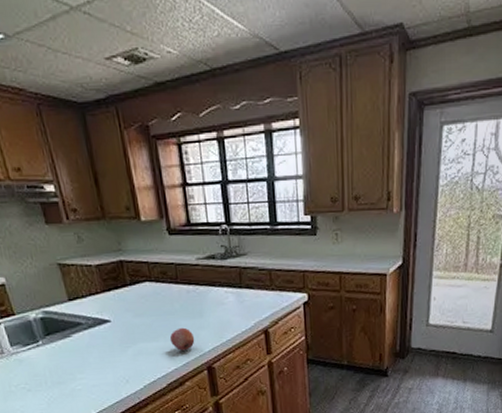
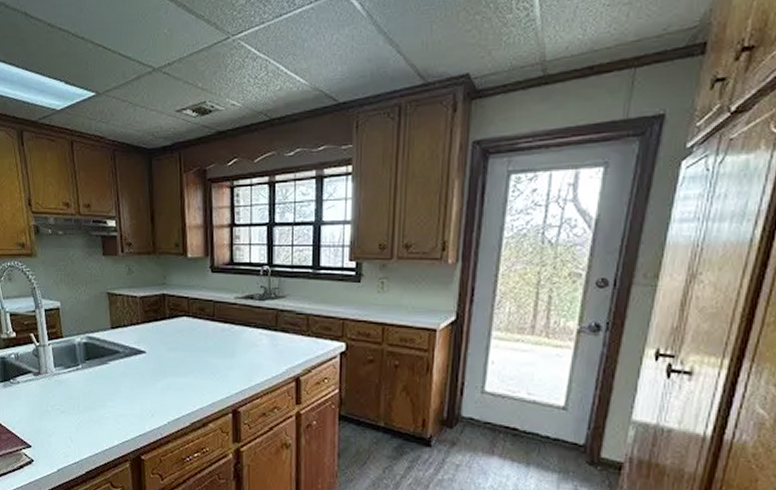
fruit: present [169,327,195,351] -> none [199,366,224,390]

